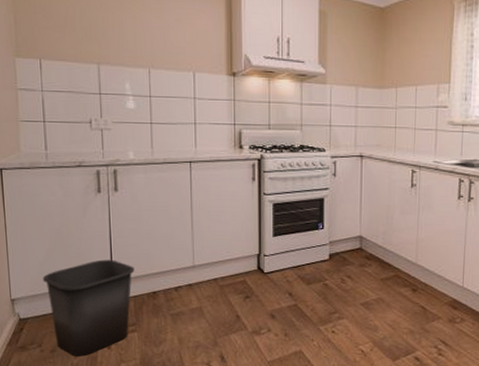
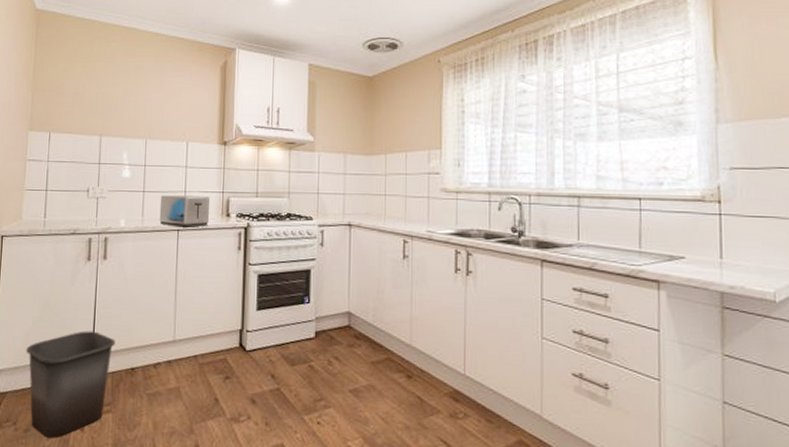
toaster: none [169,126,221,159] -> present [159,194,209,228]

